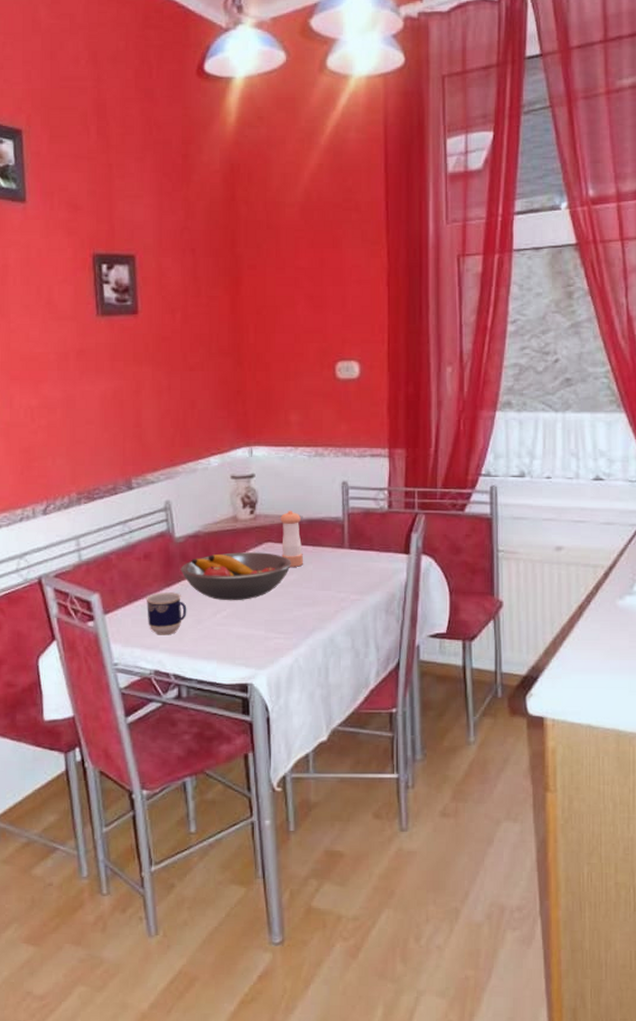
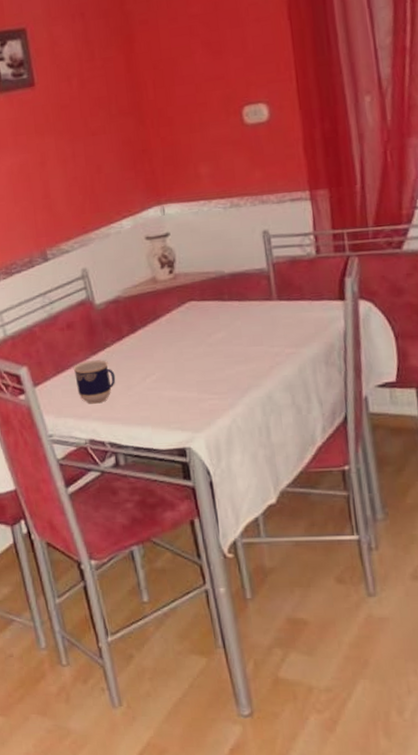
fruit bowl: present [180,552,292,601] -> none [104,312,219,365]
pepper shaker: present [280,511,303,567] -> none [201,266,230,325]

